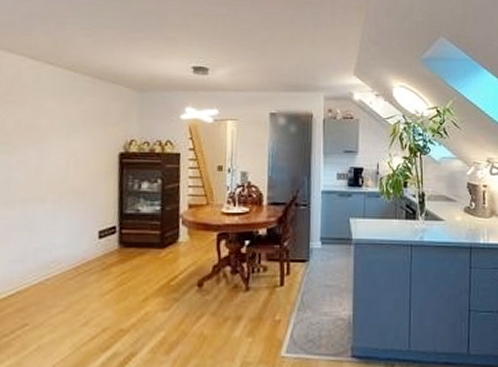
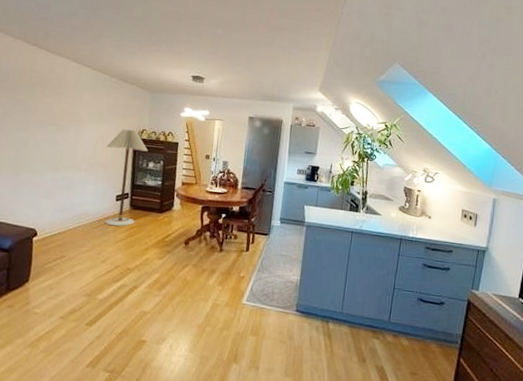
floor lamp: none [81,142,140,273] -> present [105,129,148,226]

